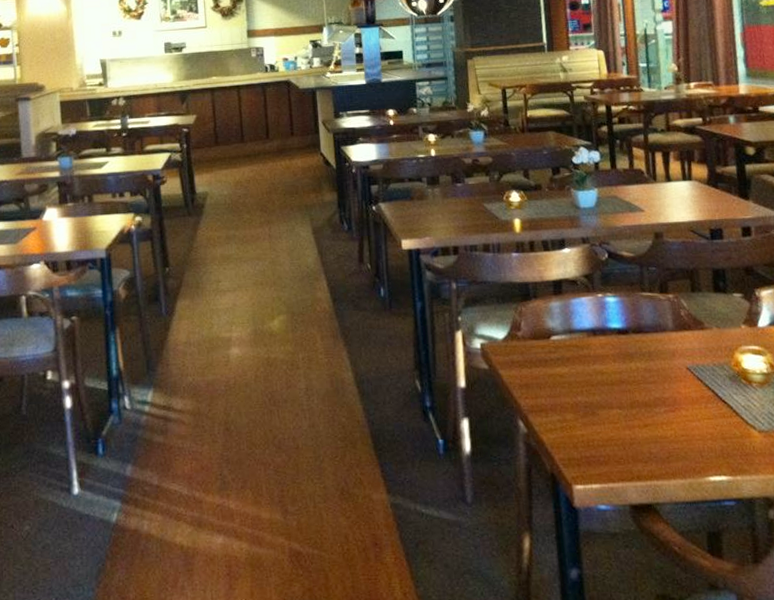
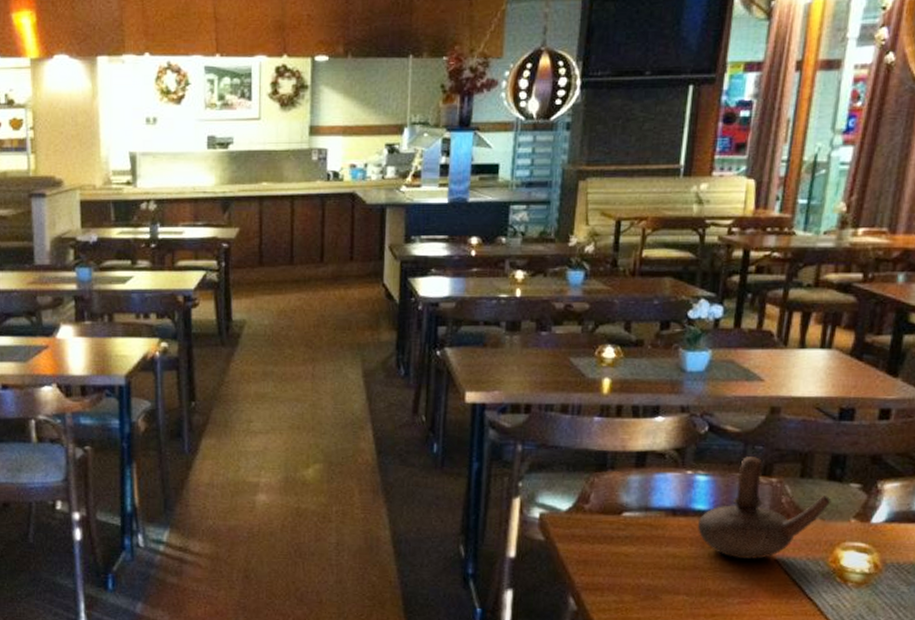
teapot: none [615,277,722,371] -> present [697,457,832,560]

